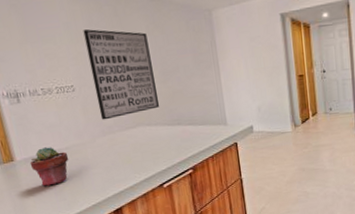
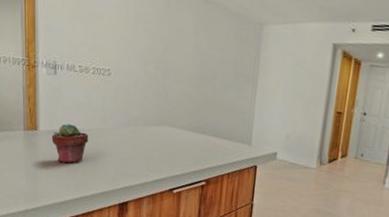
wall art: present [83,29,160,120] -> none [129,17,193,112]

